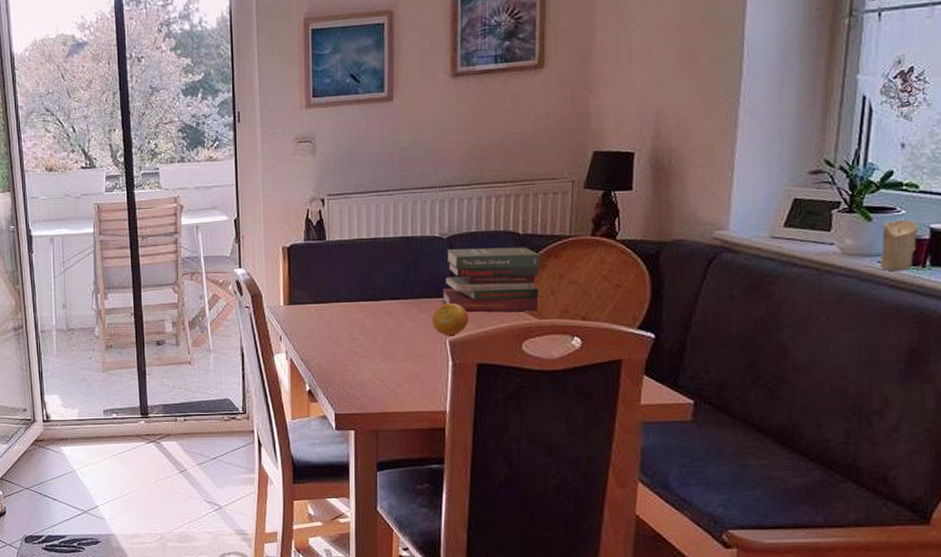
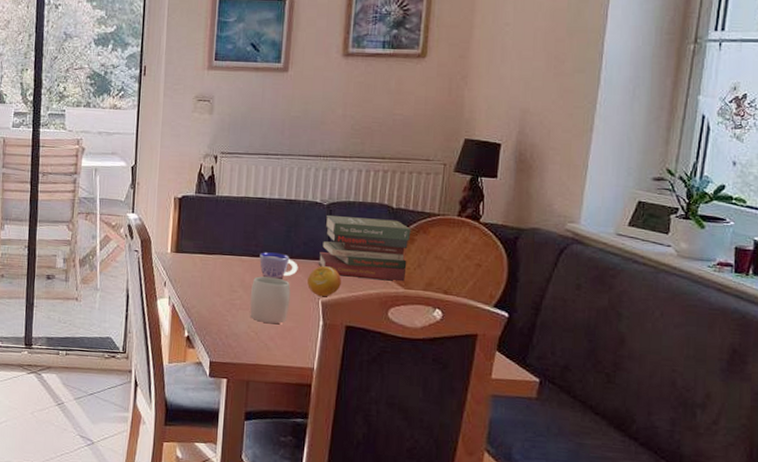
mug: none [371,320,415,368] -> present [249,276,291,324]
cup: none [379,294,421,323] -> present [259,252,298,280]
candle: present [881,219,918,272] -> none [710,230,744,277]

